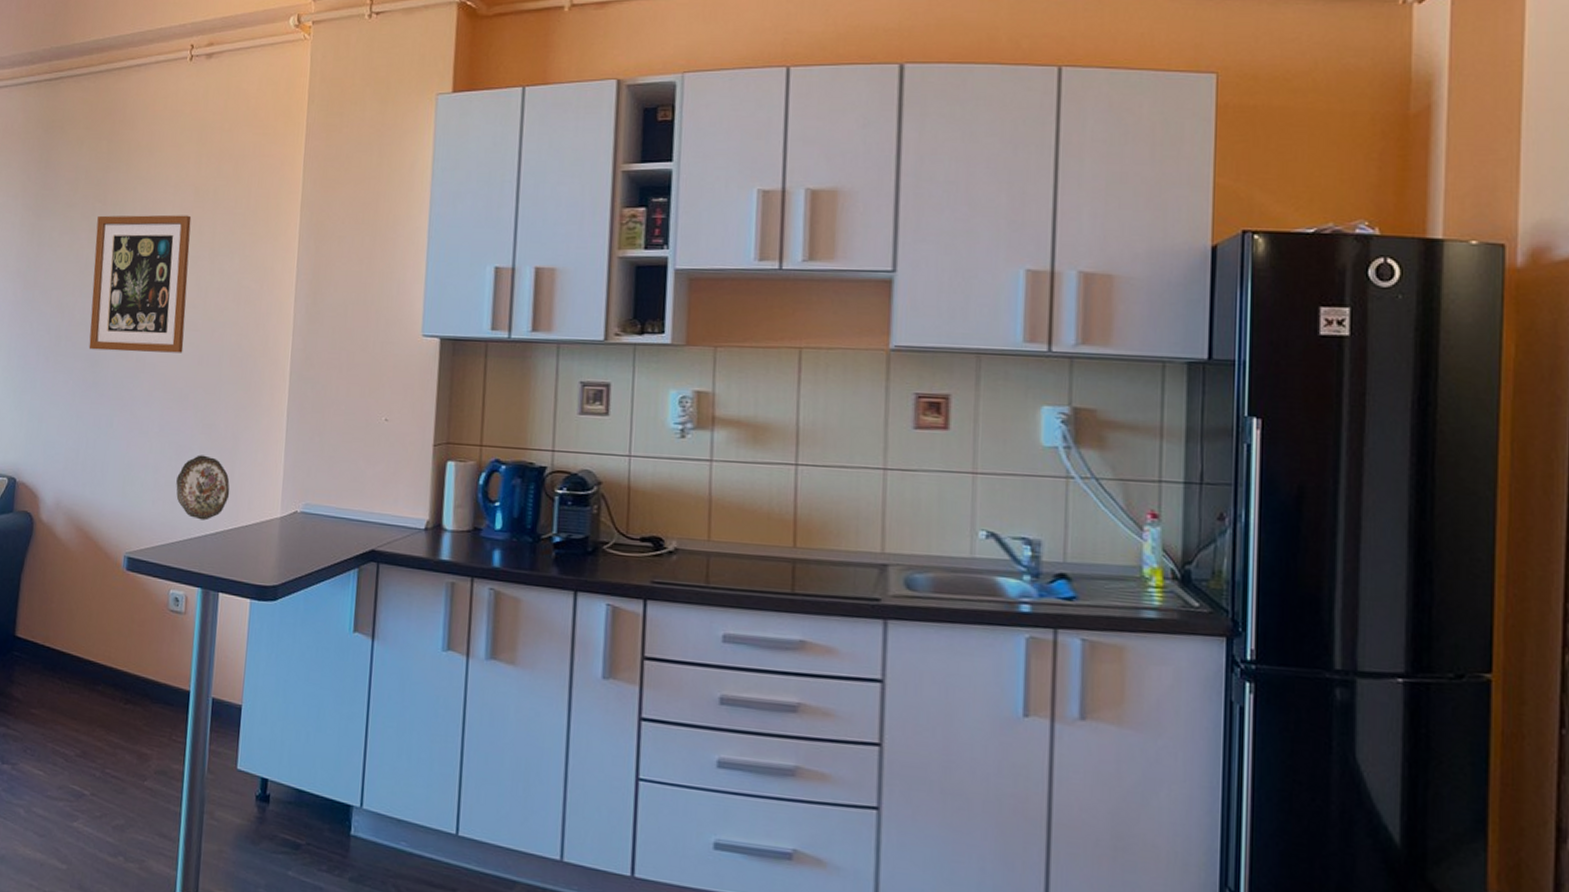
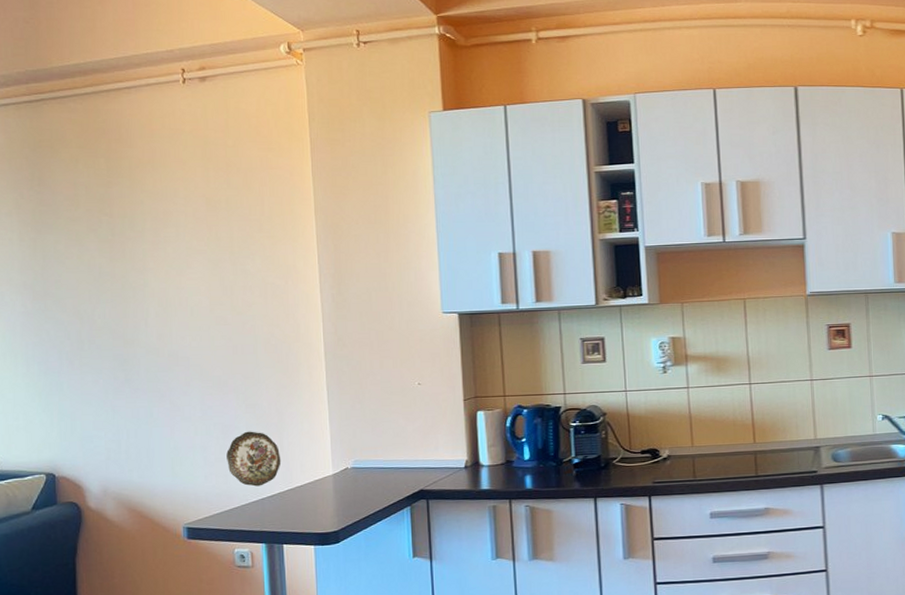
wall art: present [88,215,192,353] -> none [106,223,216,350]

